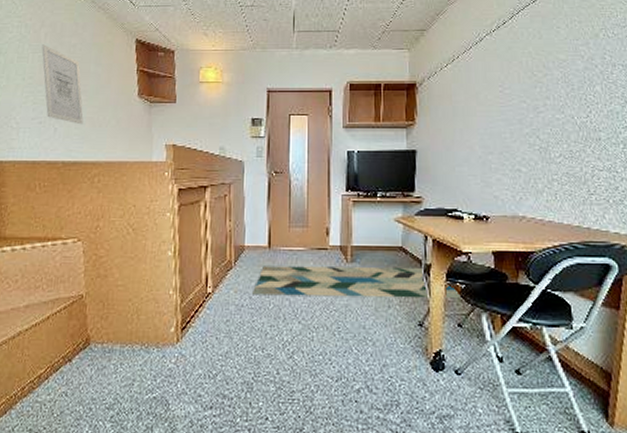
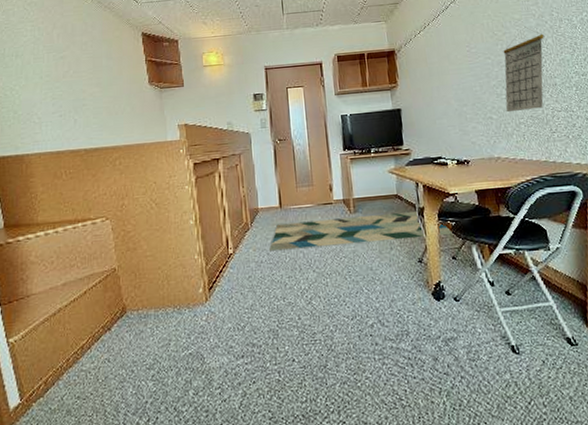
wall art: present [41,44,84,125] -> none [55,44,100,114]
calendar: none [537,69,592,166] -> present [503,27,544,113]

